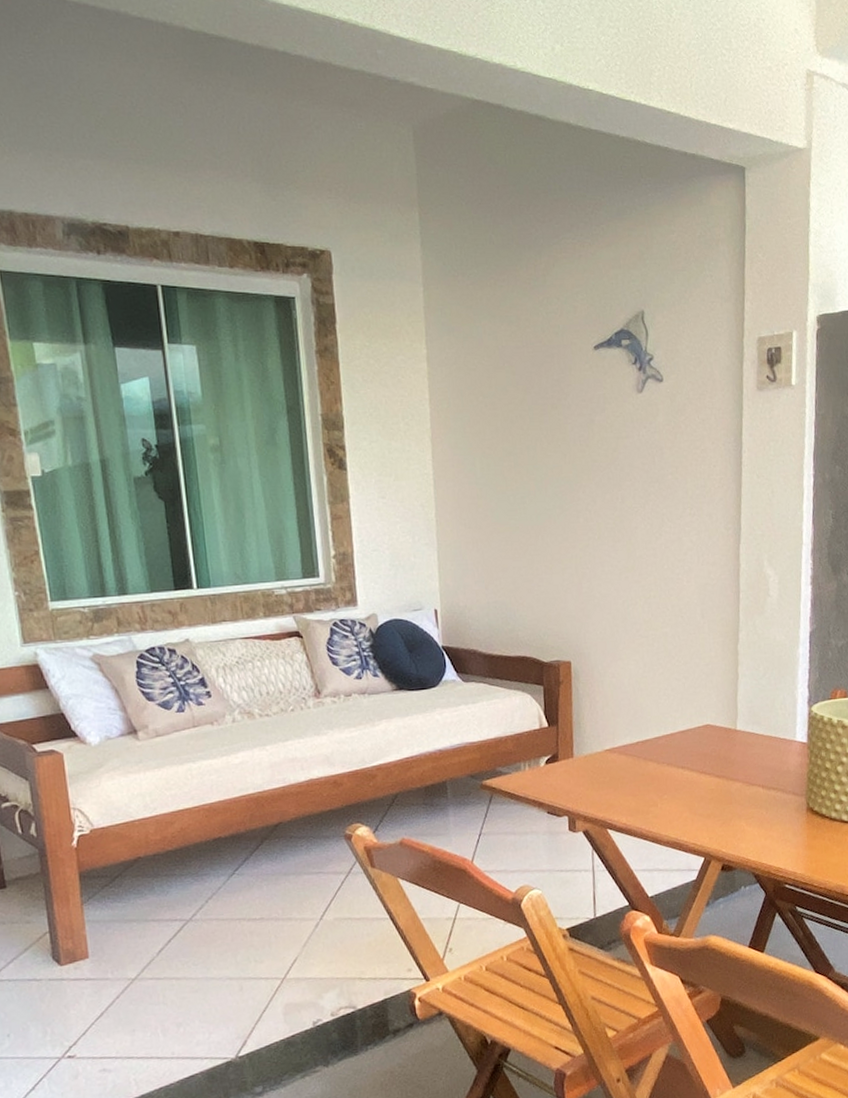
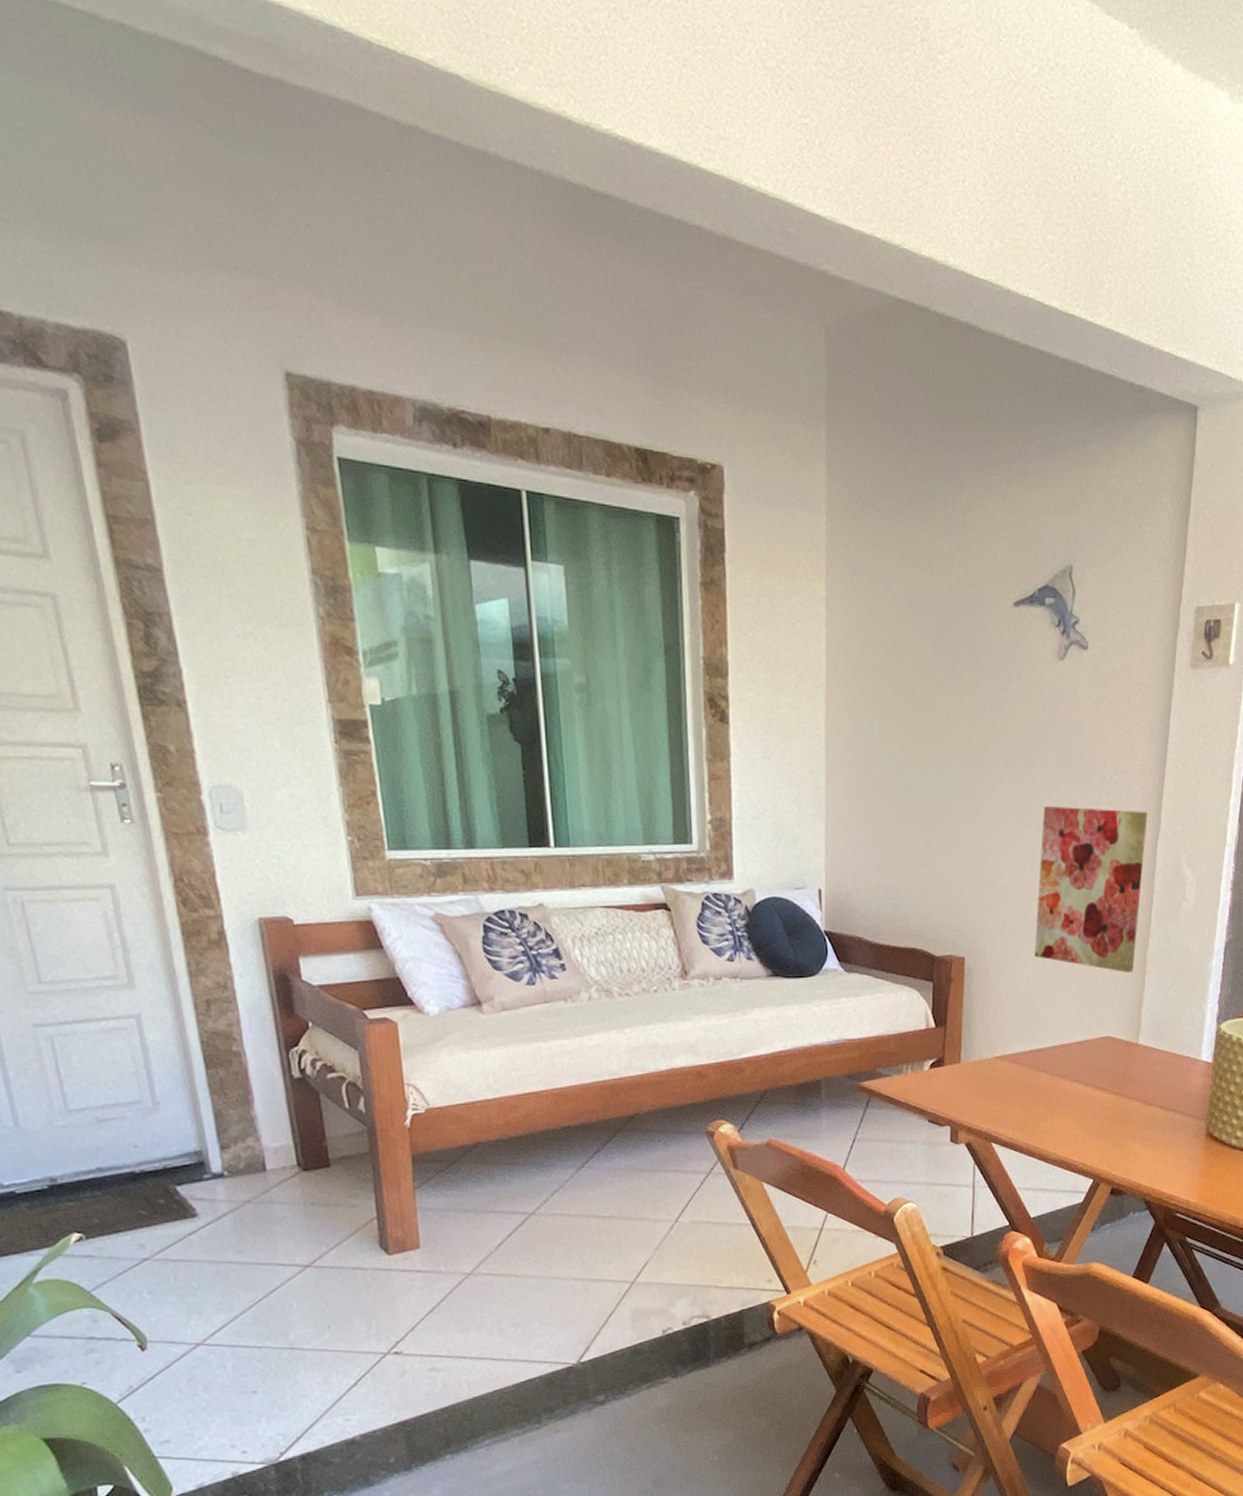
wall art: none [633,519,729,666] -> present [1034,806,1148,973]

